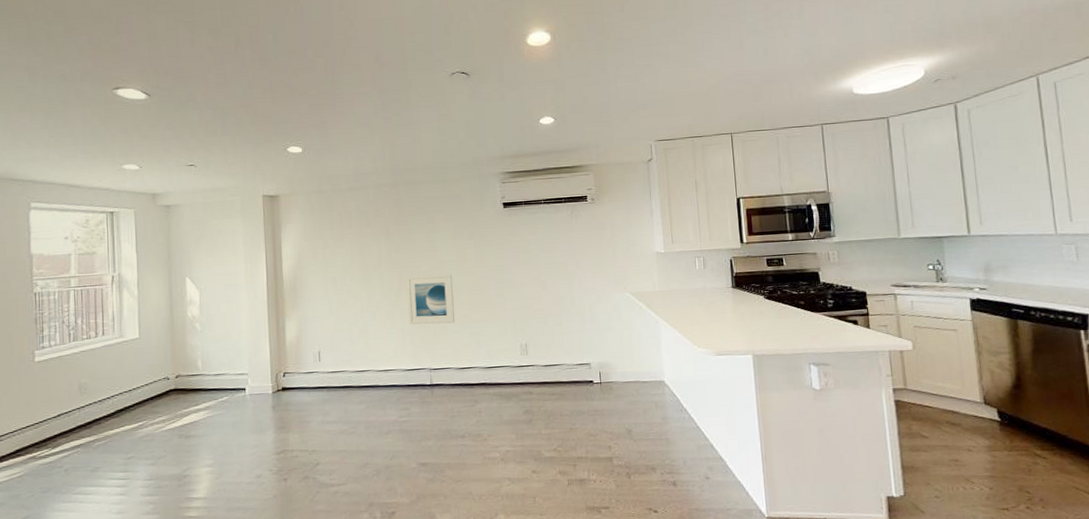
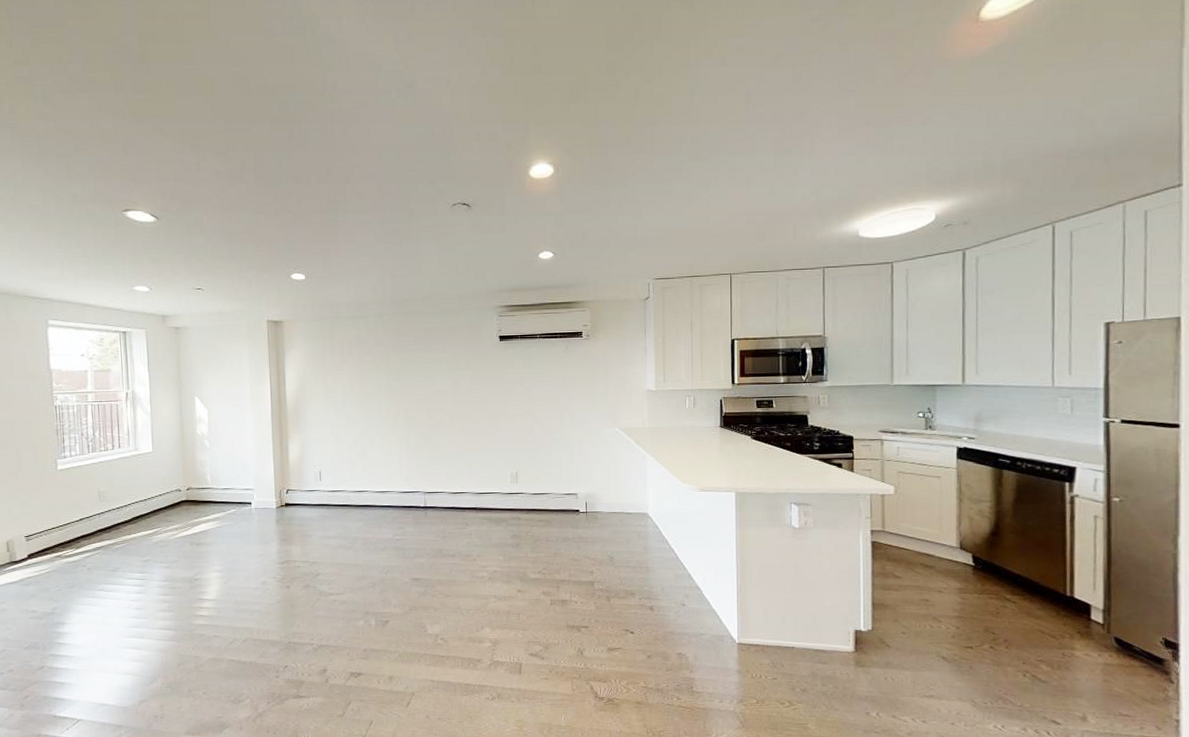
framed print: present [406,274,456,325] -> none [404,403,450,451]

